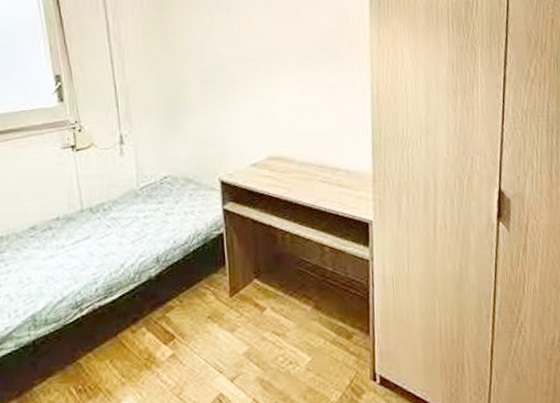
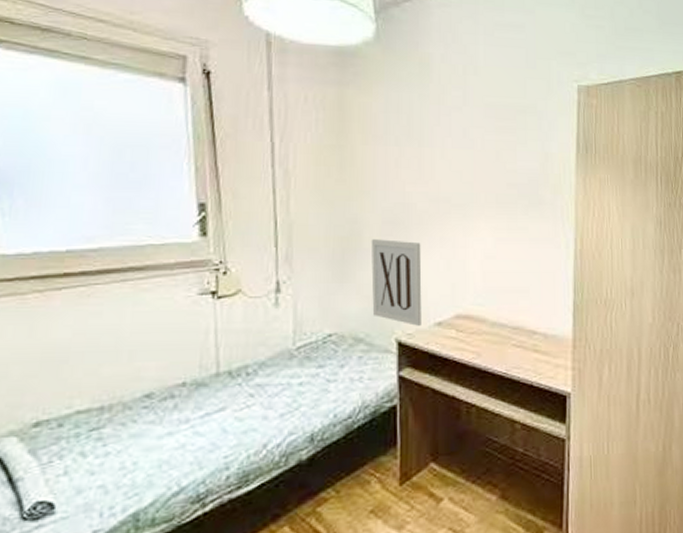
wall art: none [192,95,239,167] -> present [371,239,422,326]

